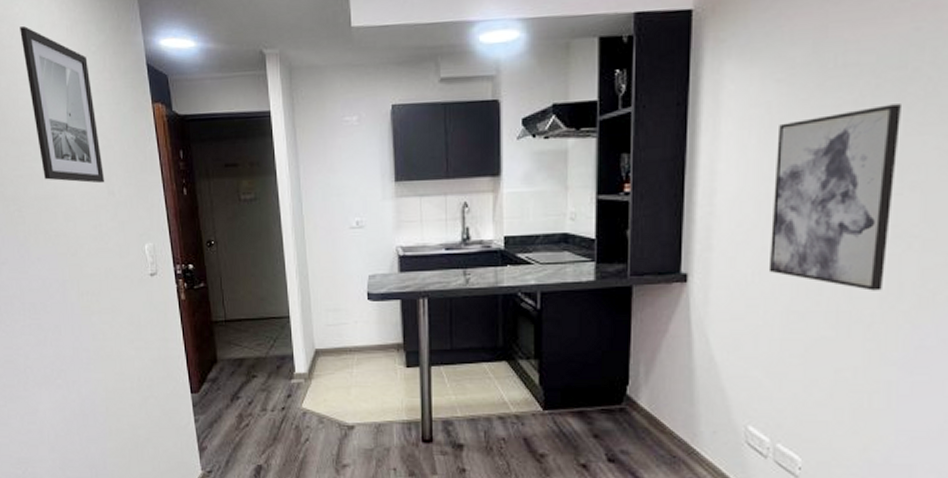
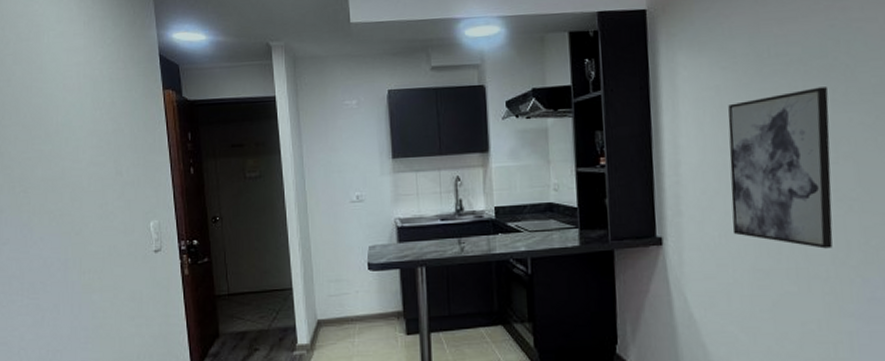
wall art: present [20,26,105,184] -> none [38,21,114,165]

